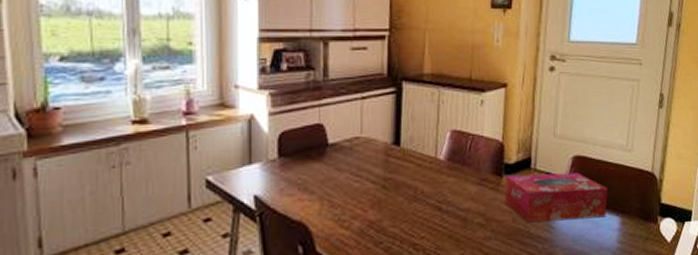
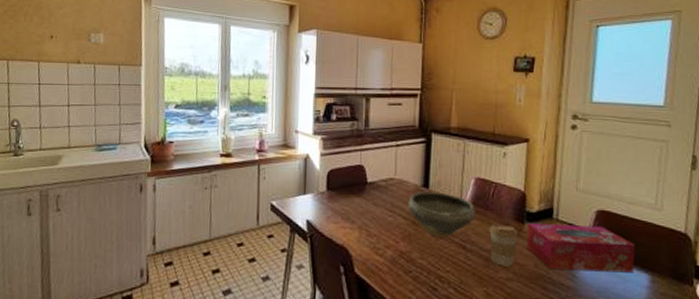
bowl: none [377,149,451,201] -> present [408,191,475,238]
coffee cup: none [466,179,496,225] -> present [489,224,518,266]

